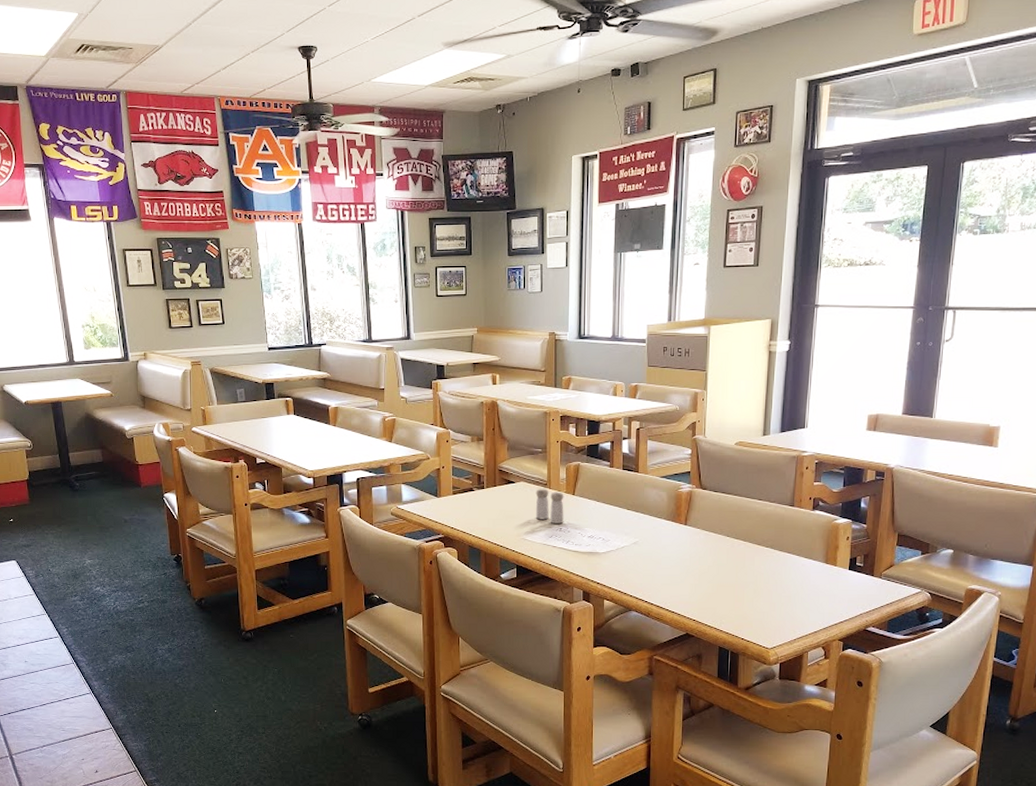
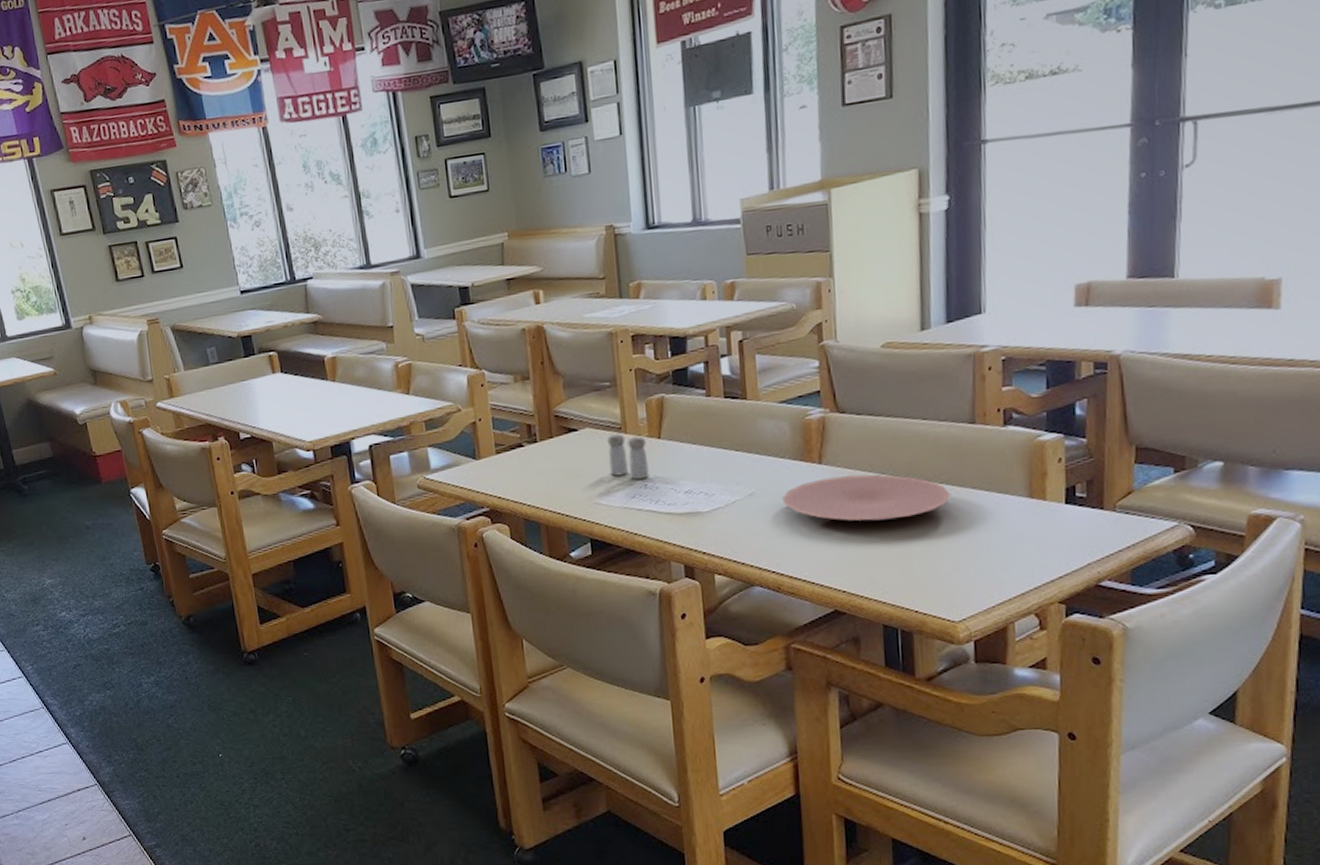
plate: none [657,536,773,570] -> present [782,474,950,521]

